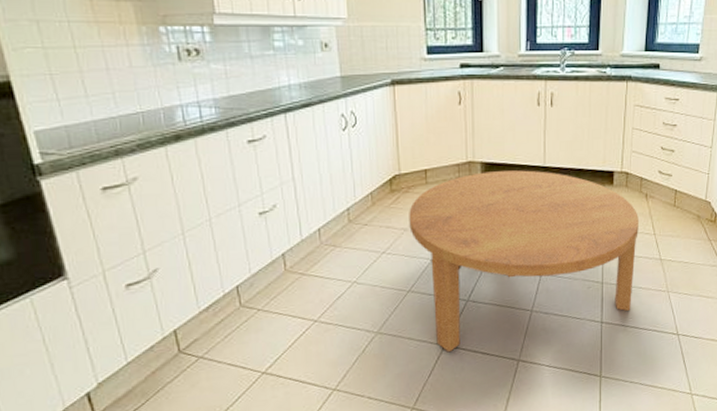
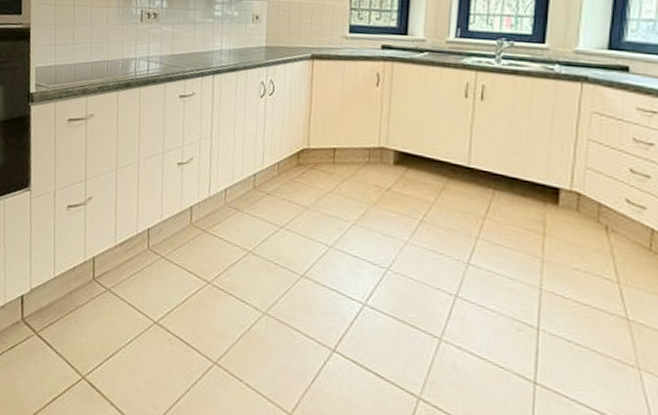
coffee table: present [409,170,639,353] -> none [311,161,594,379]

